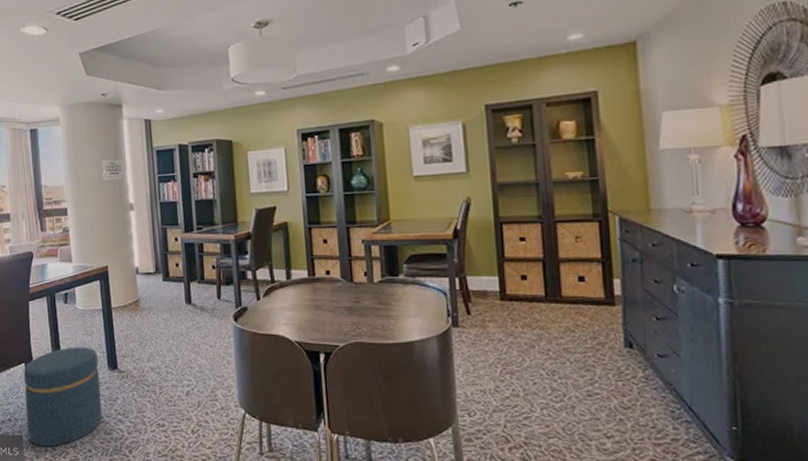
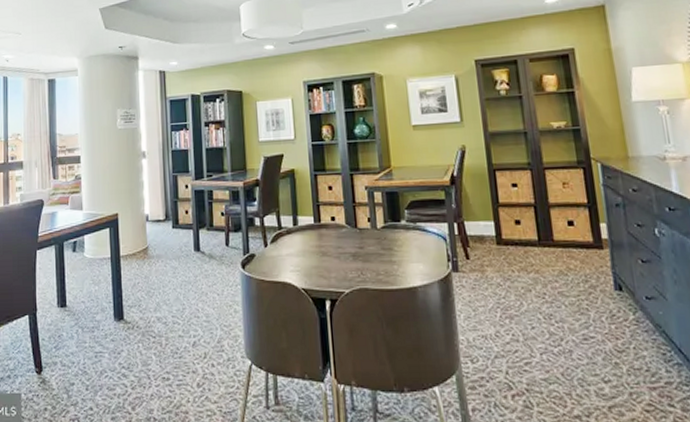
ottoman: present [24,347,102,446] -> none [26,297,106,405]

